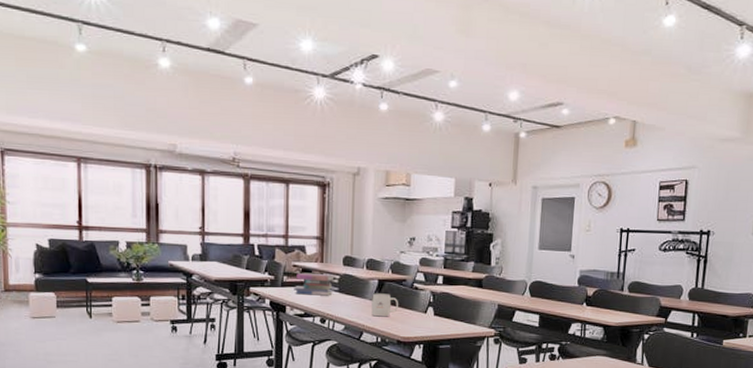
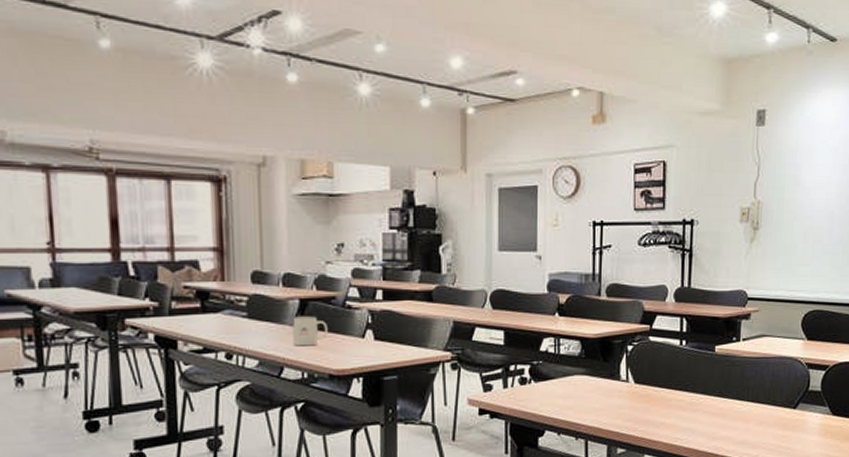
books: present [294,272,335,296] -> none [186,295,241,325]

